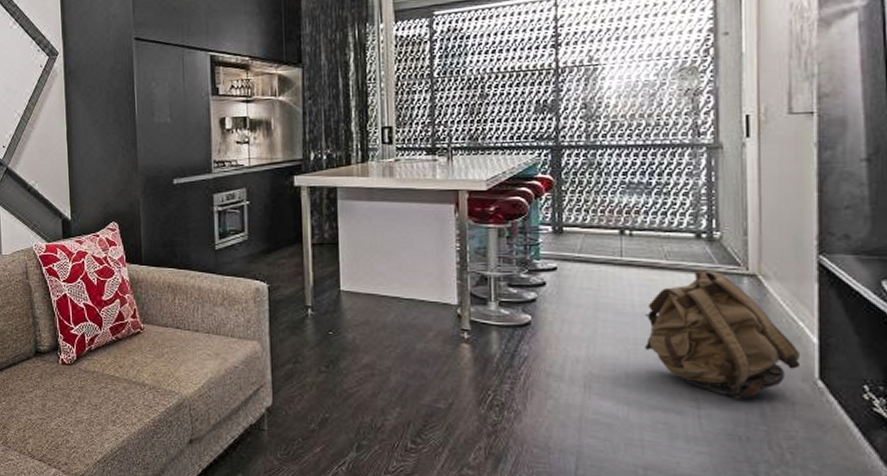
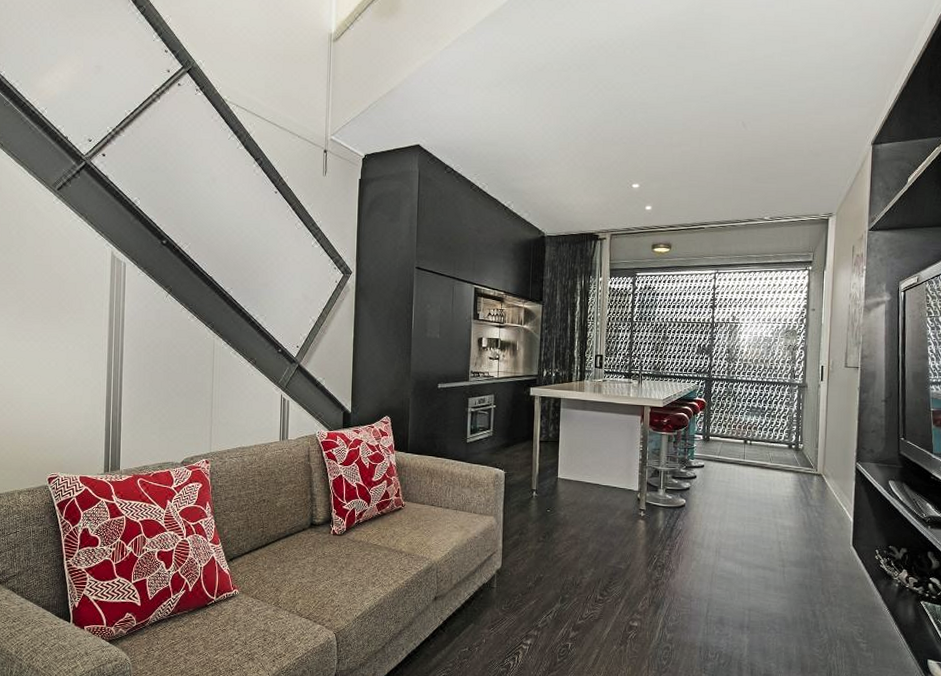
backpack: present [645,270,799,399] -> none [754,470,842,560]

